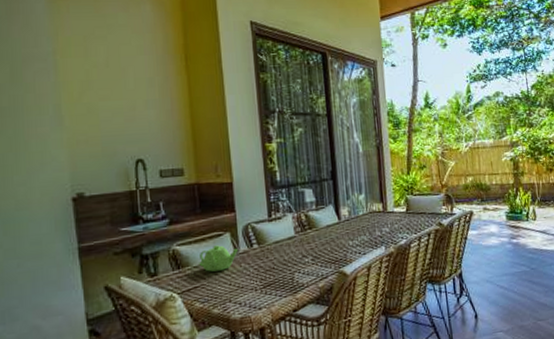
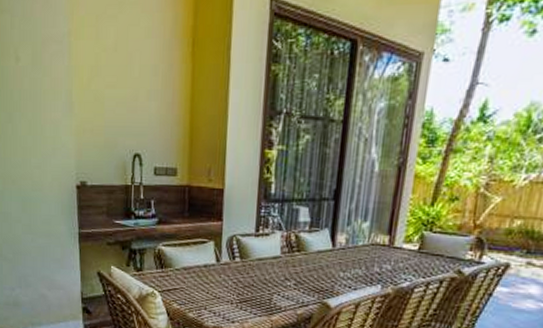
teapot: present [199,245,238,272] -> none [181,252,219,278]

